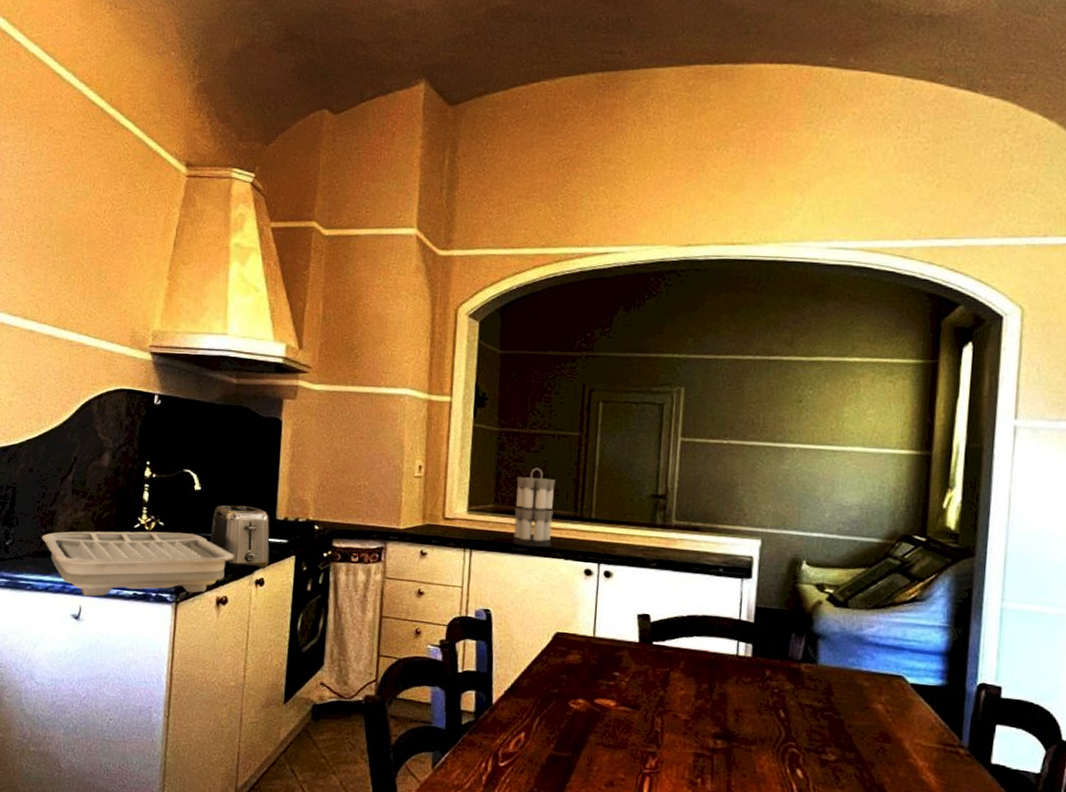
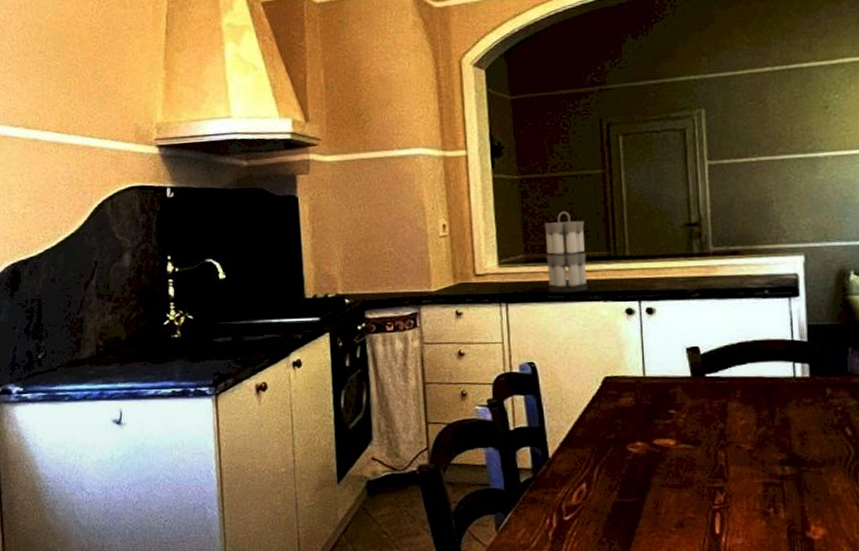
dish rack: present [42,531,235,597] -> none [73,323,269,400]
toaster: present [210,505,270,570] -> none [241,288,304,355]

